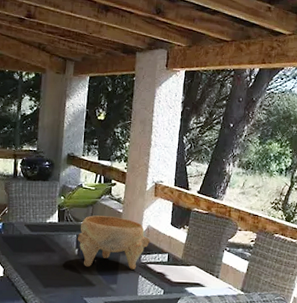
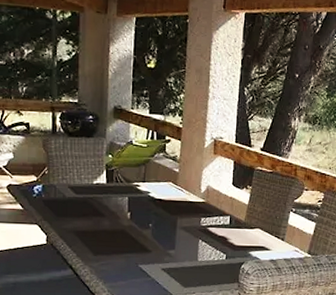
decorative bowl: present [77,215,150,270] -> none [129,175,209,234]

